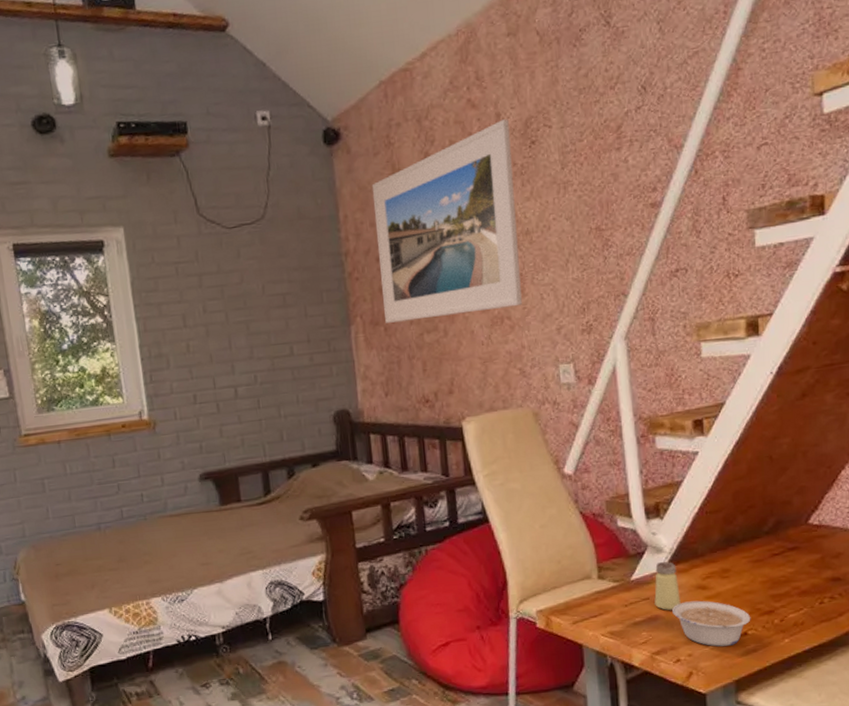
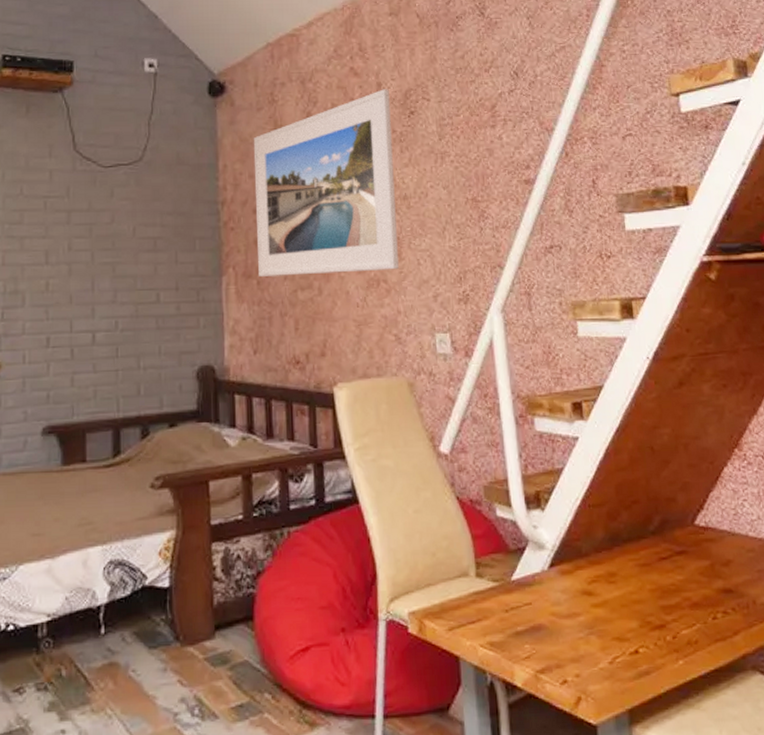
saltshaker: present [654,562,681,610] -> none [537,561,566,619]
legume: present [672,600,751,647] -> none [557,609,642,666]

